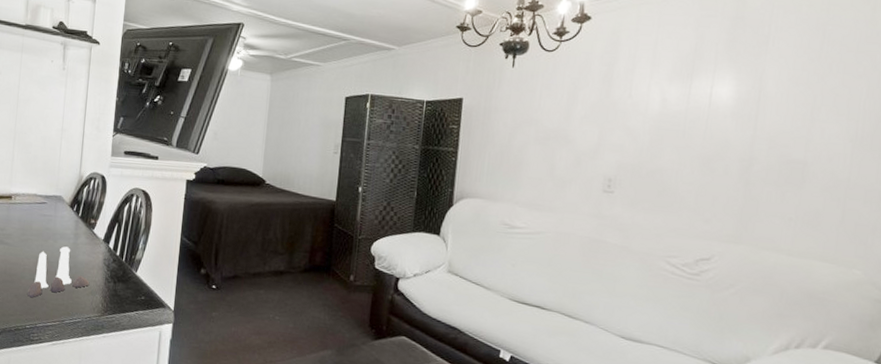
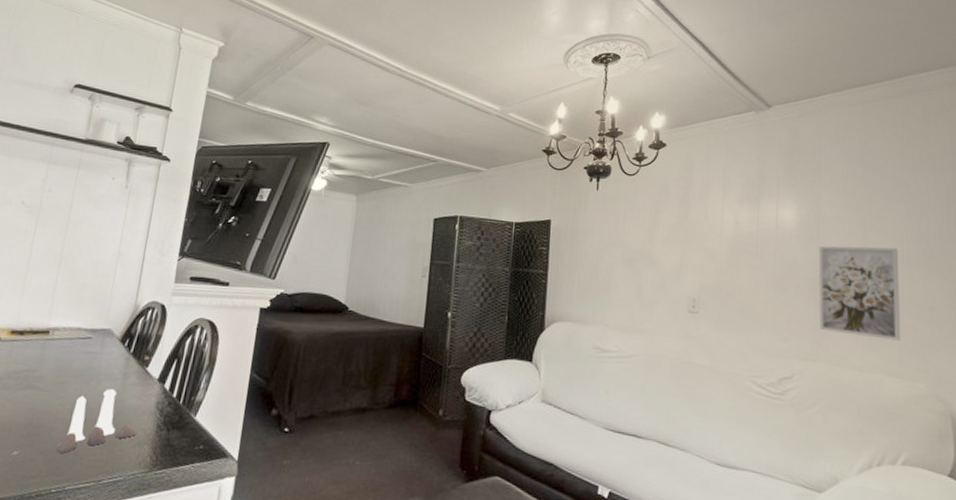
wall art: none [746,125,852,226] -> present [819,245,901,341]

